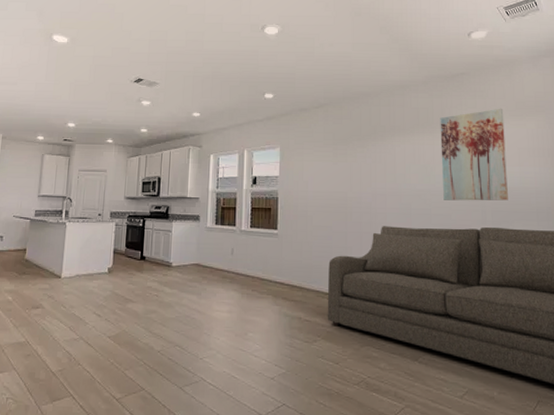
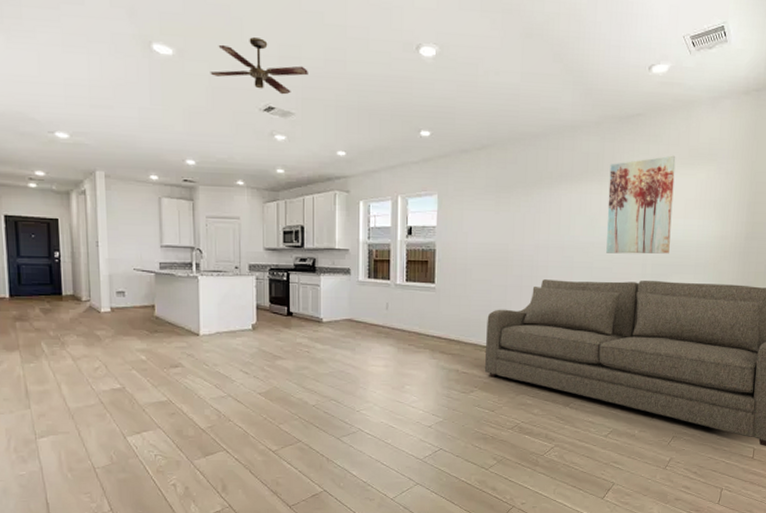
ceiling fan: none [94,27,172,69] -> present [210,37,308,95]

